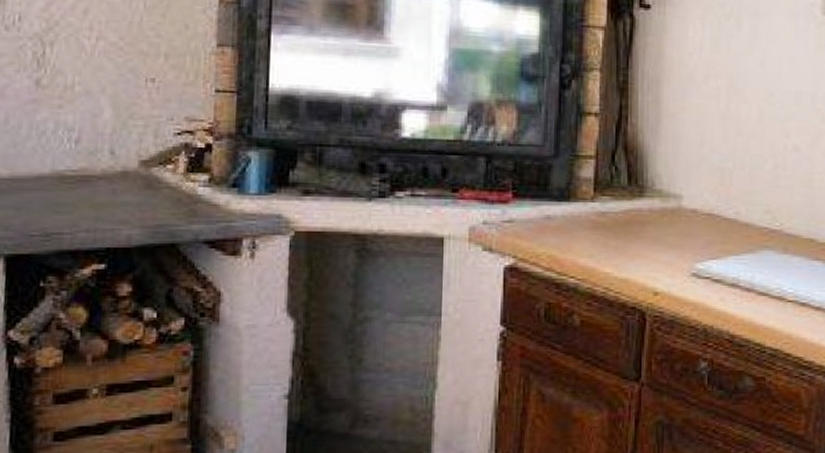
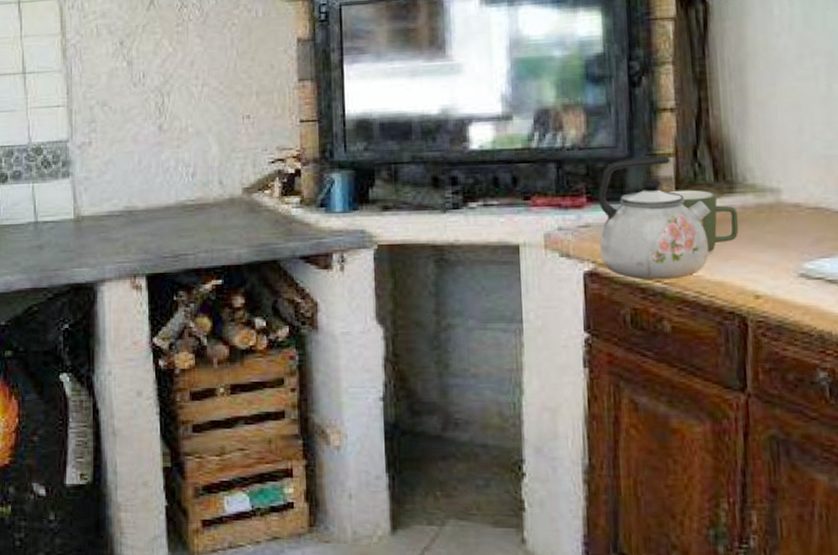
kettle: none [520,158,623,276] -> present [597,156,711,280]
mug: none [585,191,646,253] -> present [666,189,739,254]

